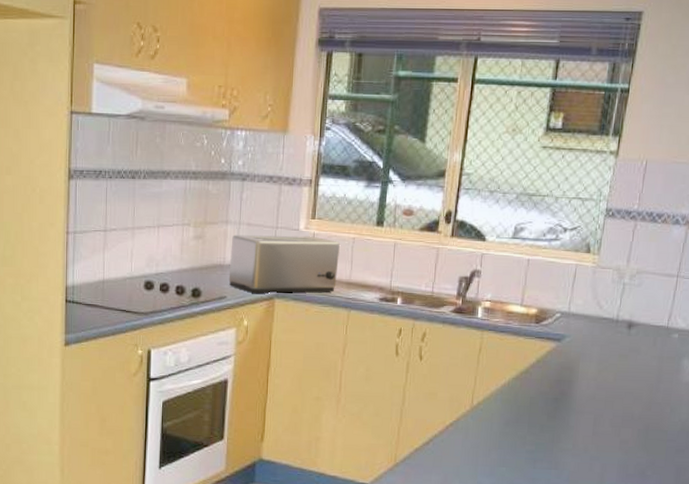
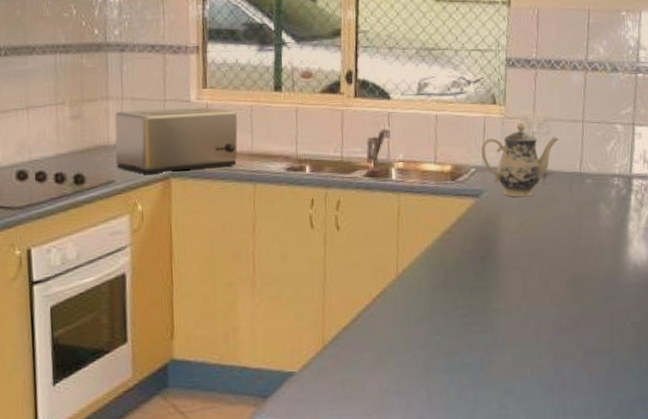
teapot: none [568,273,650,346] -> present [480,123,559,198]

